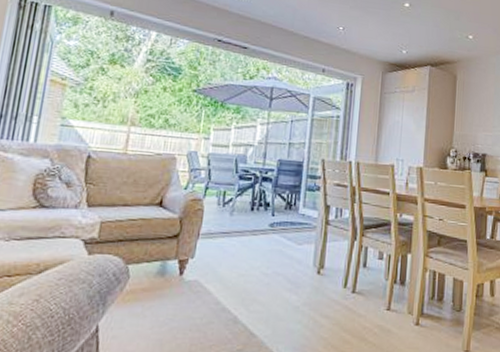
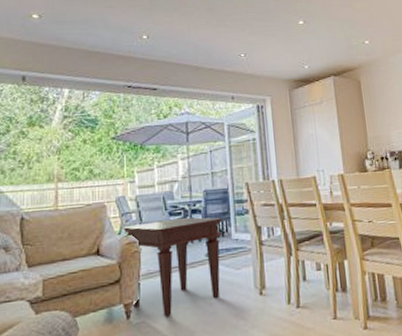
side table: none [187,182,293,280] -> present [122,217,223,317]

